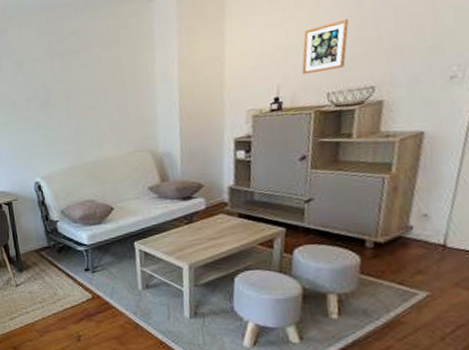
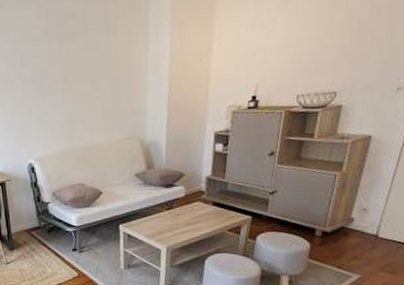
picture frame: present [301,19,349,74] -> none [277,27,322,76]

